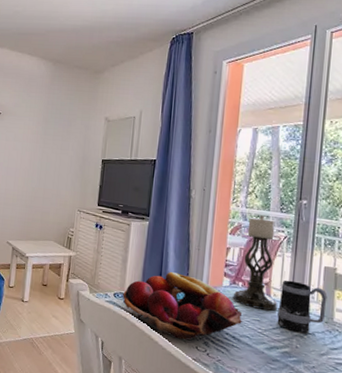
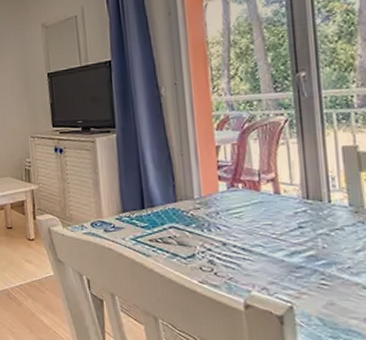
fruit basket: present [123,271,242,341] -> none [101,186,250,262]
candle holder: present [233,215,279,311] -> none [231,100,291,211]
mug: present [277,280,327,333] -> none [291,170,353,231]

